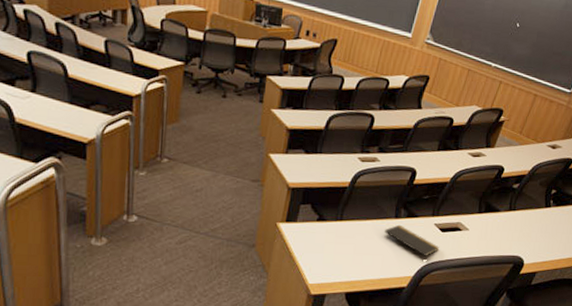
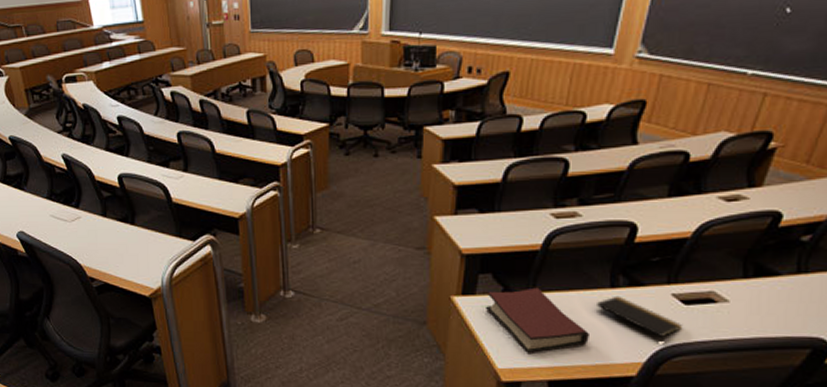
hardback book: none [304,217,378,272] -> present [486,287,589,355]

